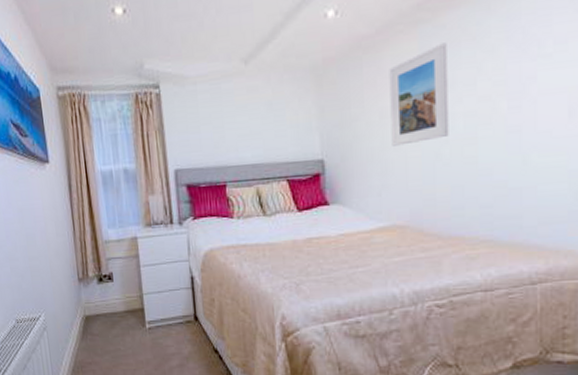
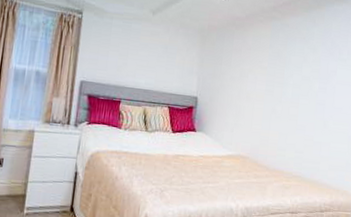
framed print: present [389,42,449,146] -> none [245,36,288,99]

